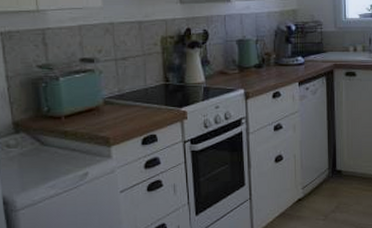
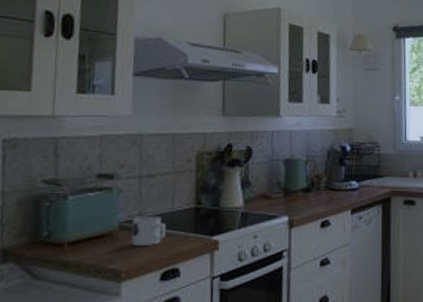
mug: none [113,92,143,117] -> present [131,215,167,246]

